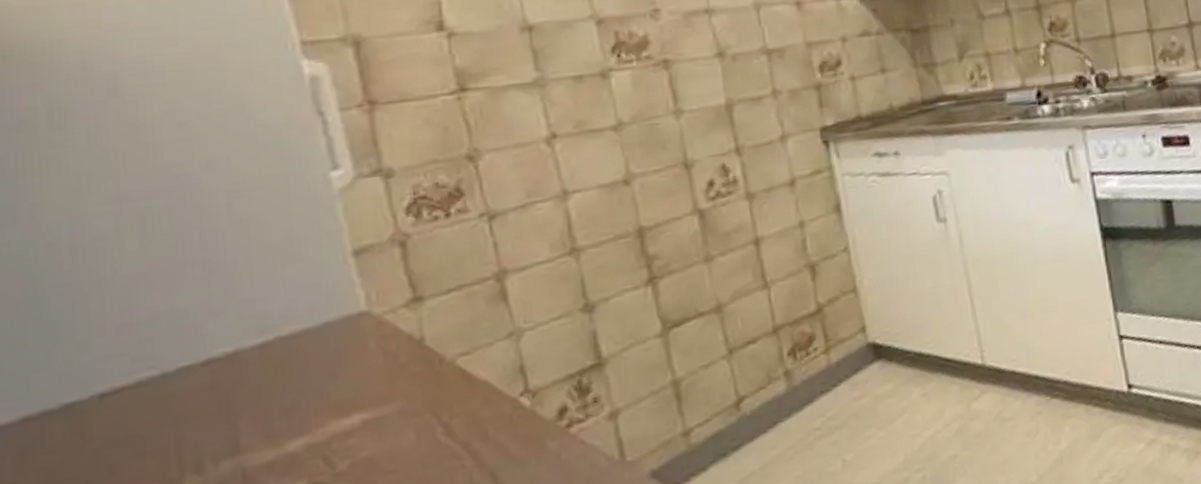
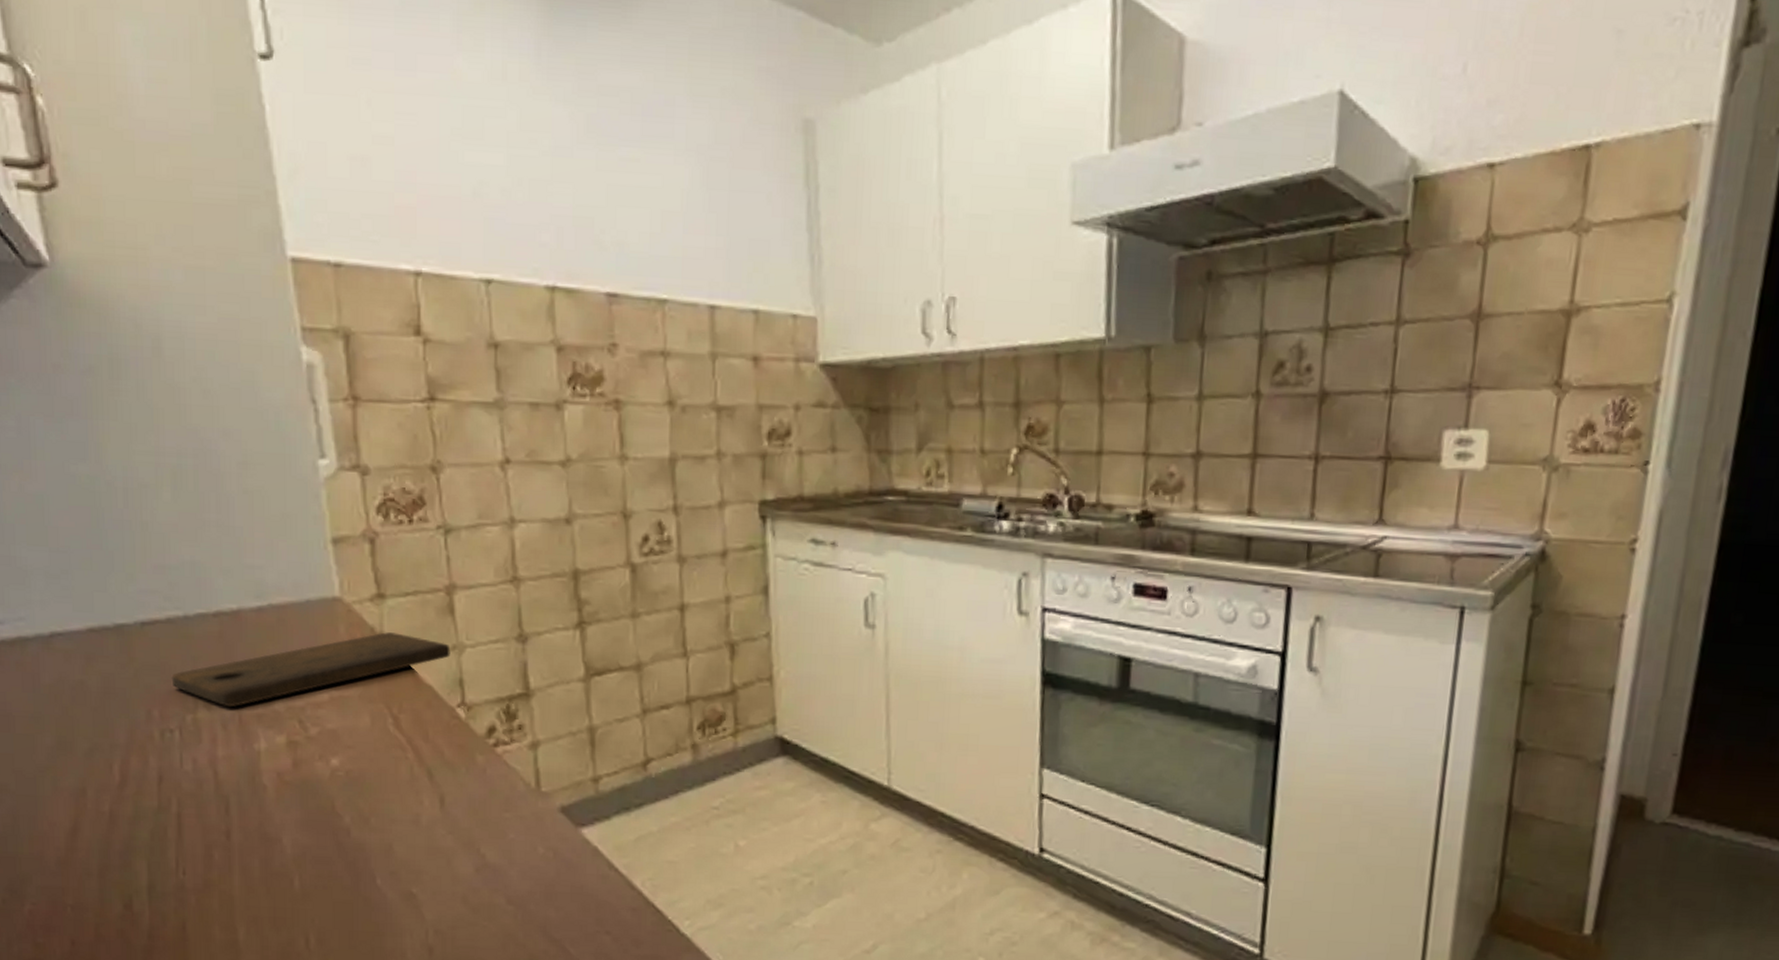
cutting board: none [145,331,507,466] -> present [171,632,450,708]

